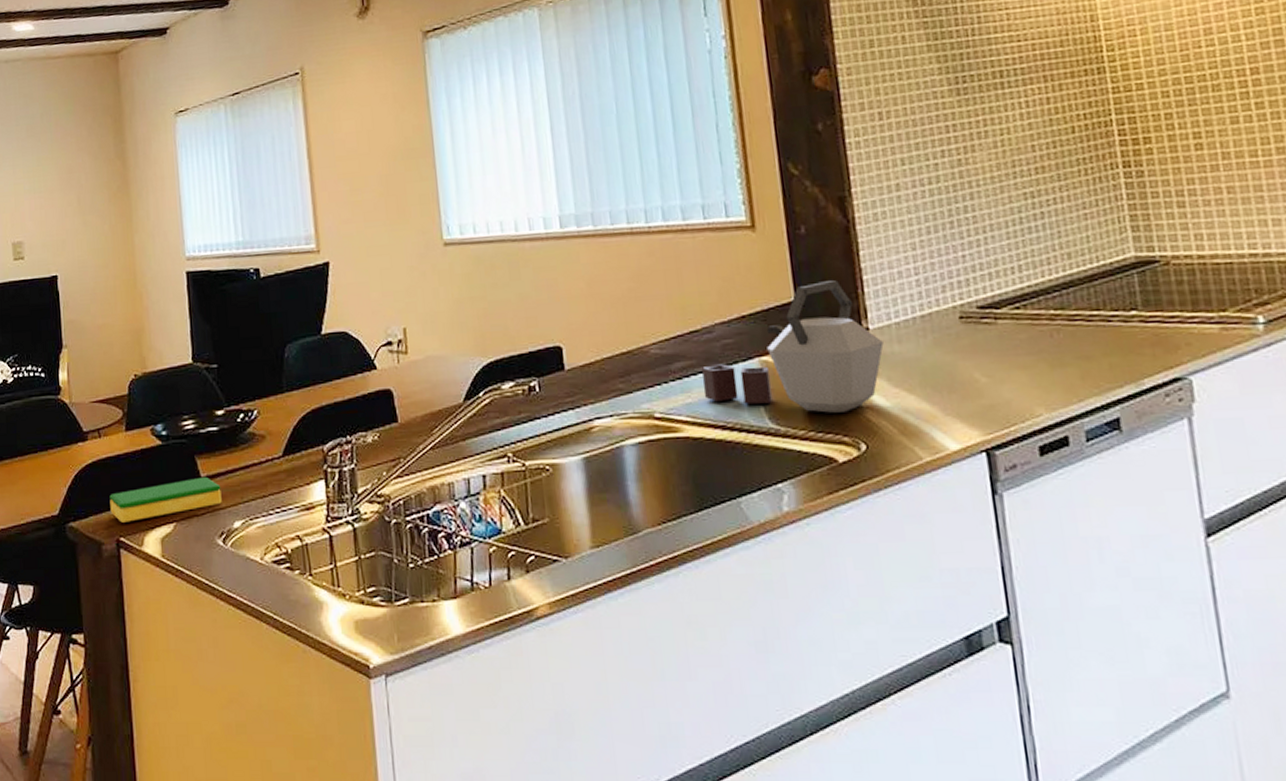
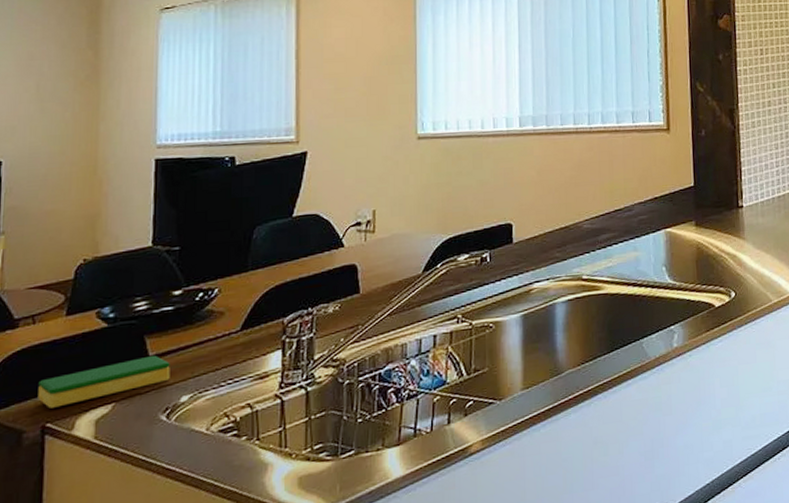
kettle: present [702,280,884,413] -> none [622,171,752,270]

